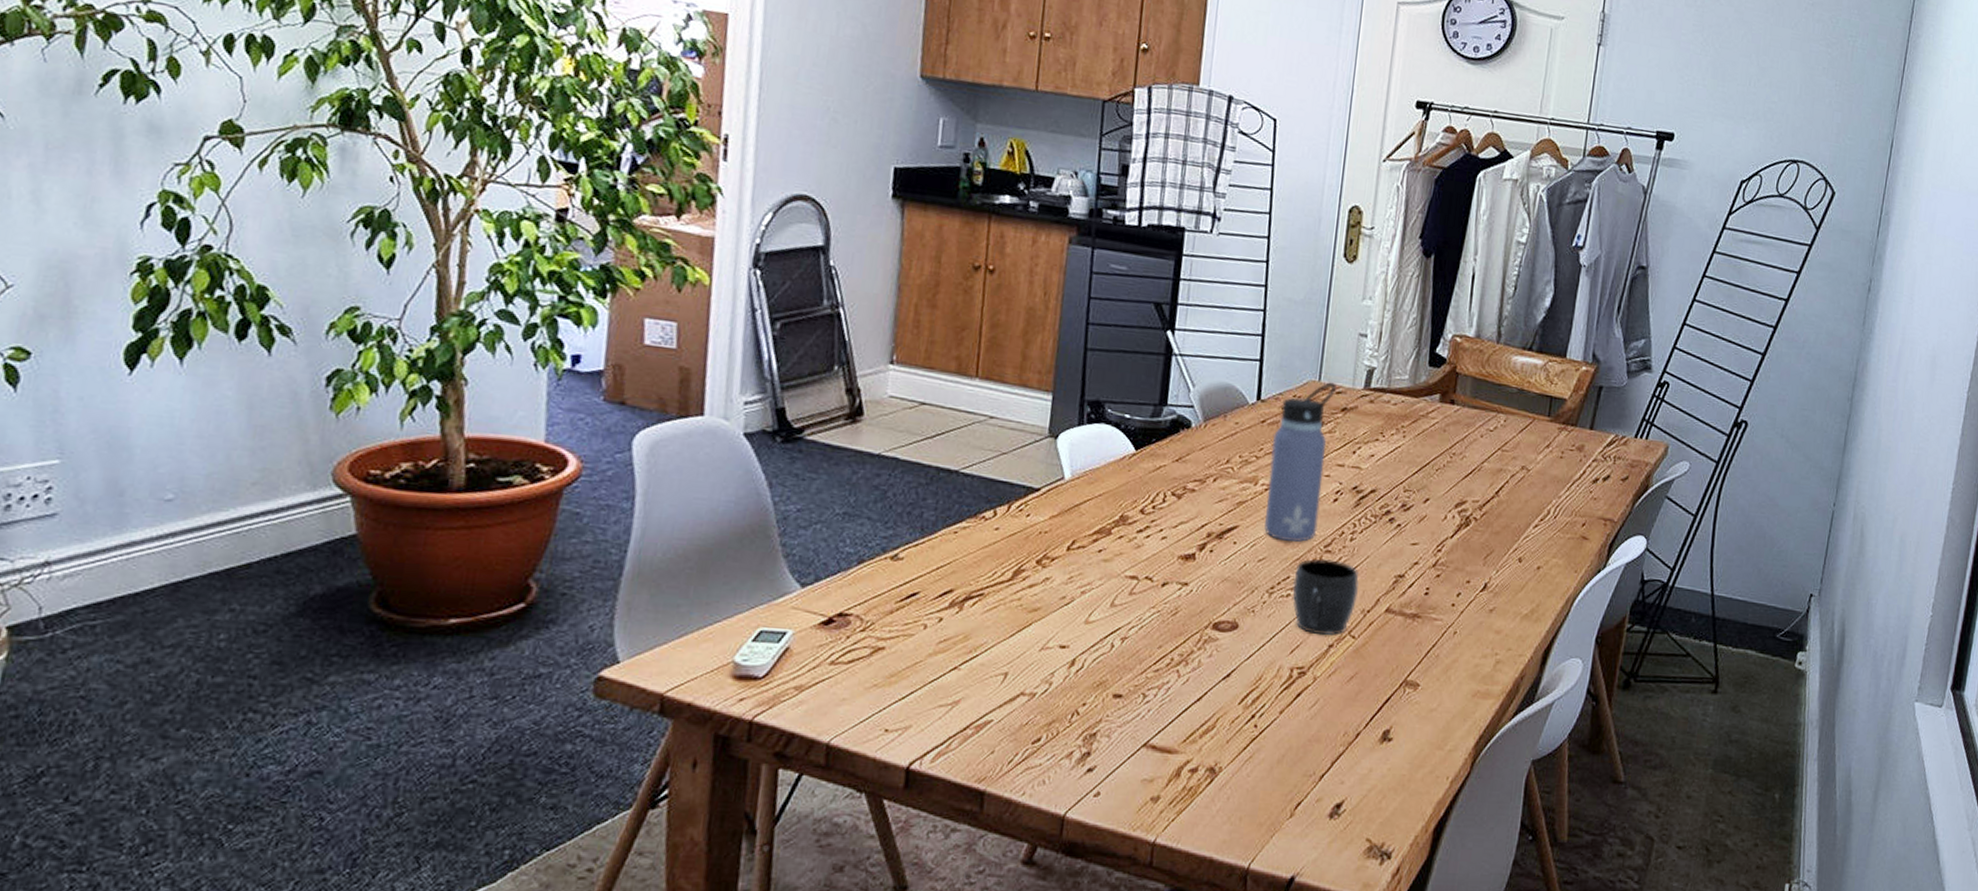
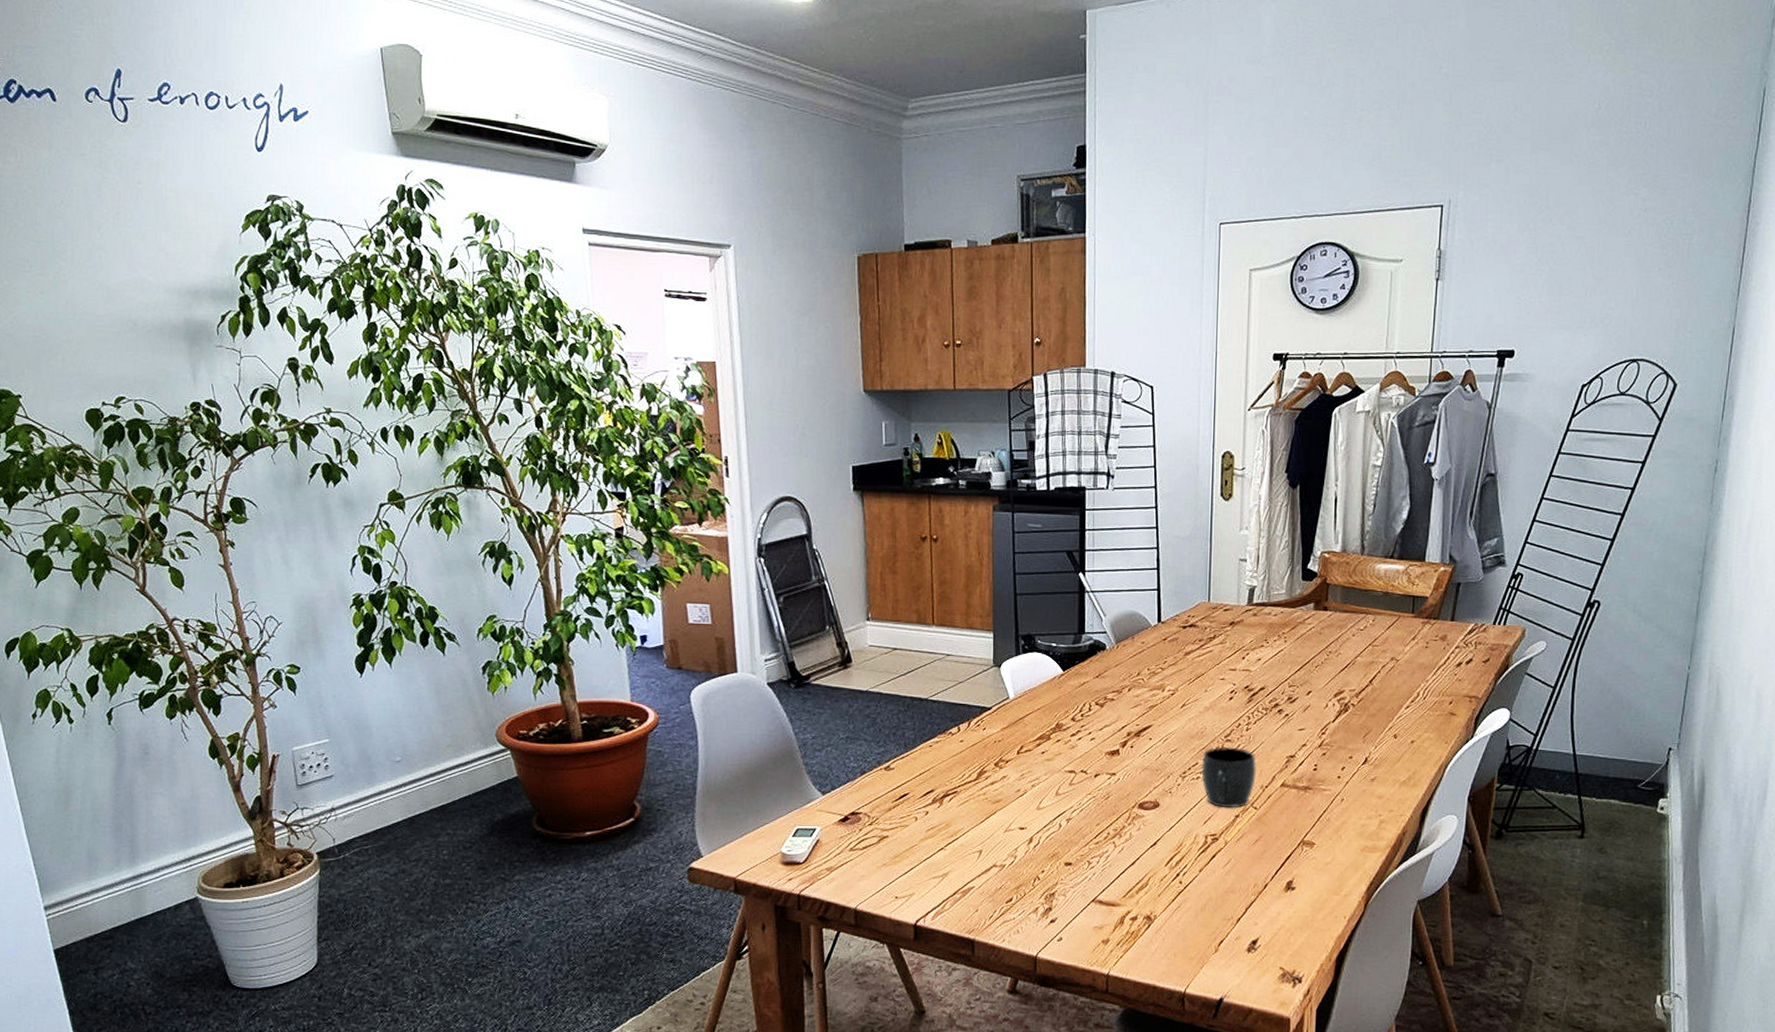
water bottle: present [1264,381,1337,542] -> none [1173,601,1224,735]

